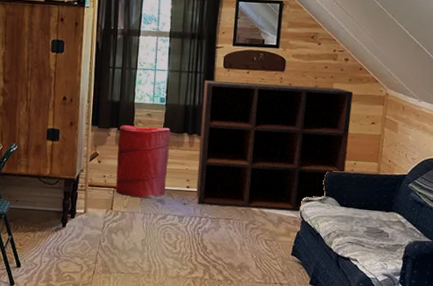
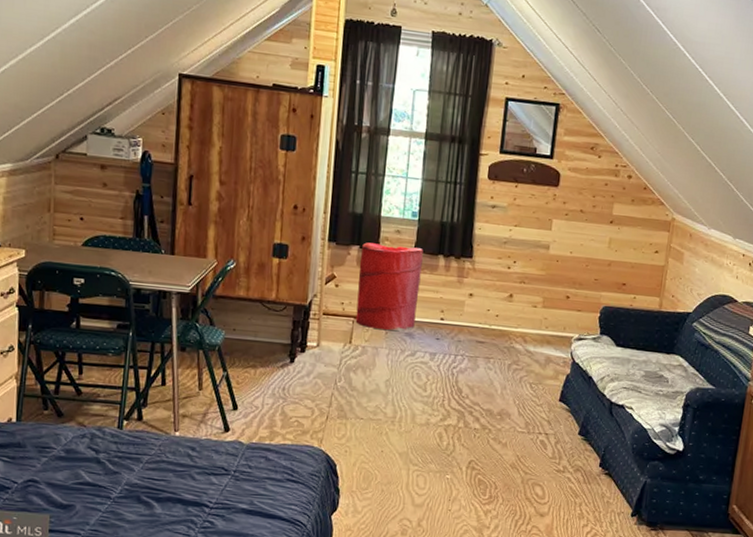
shelving unit: present [196,80,353,212] -> none [451,193,635,352]

